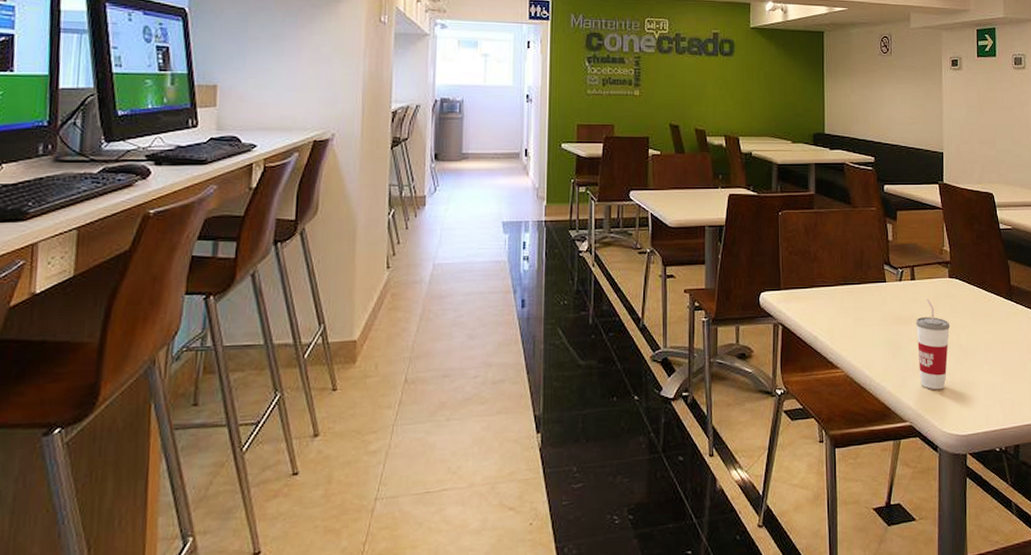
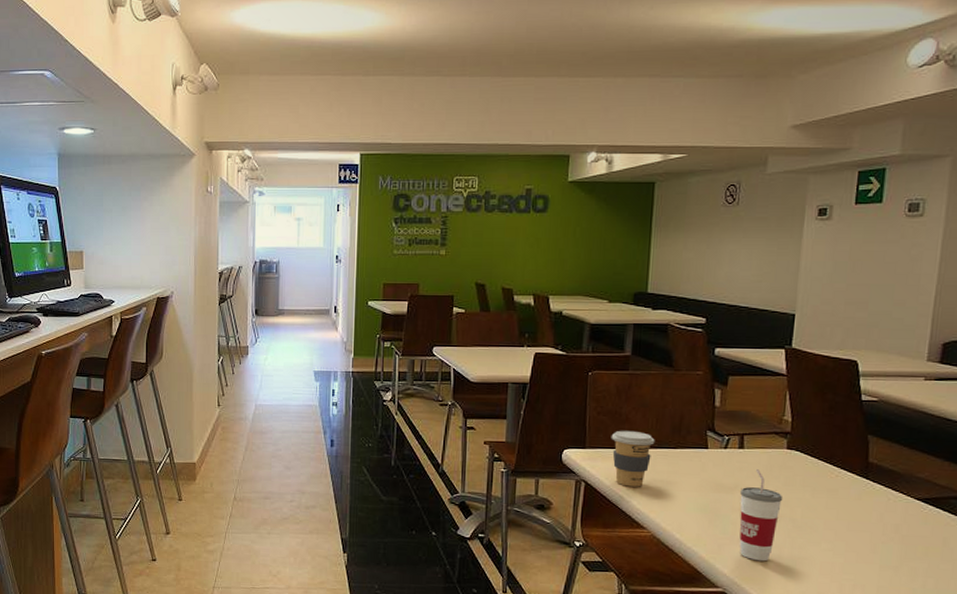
coffee cup: none [802,269,841,326] -> present [611,430,655,487]

